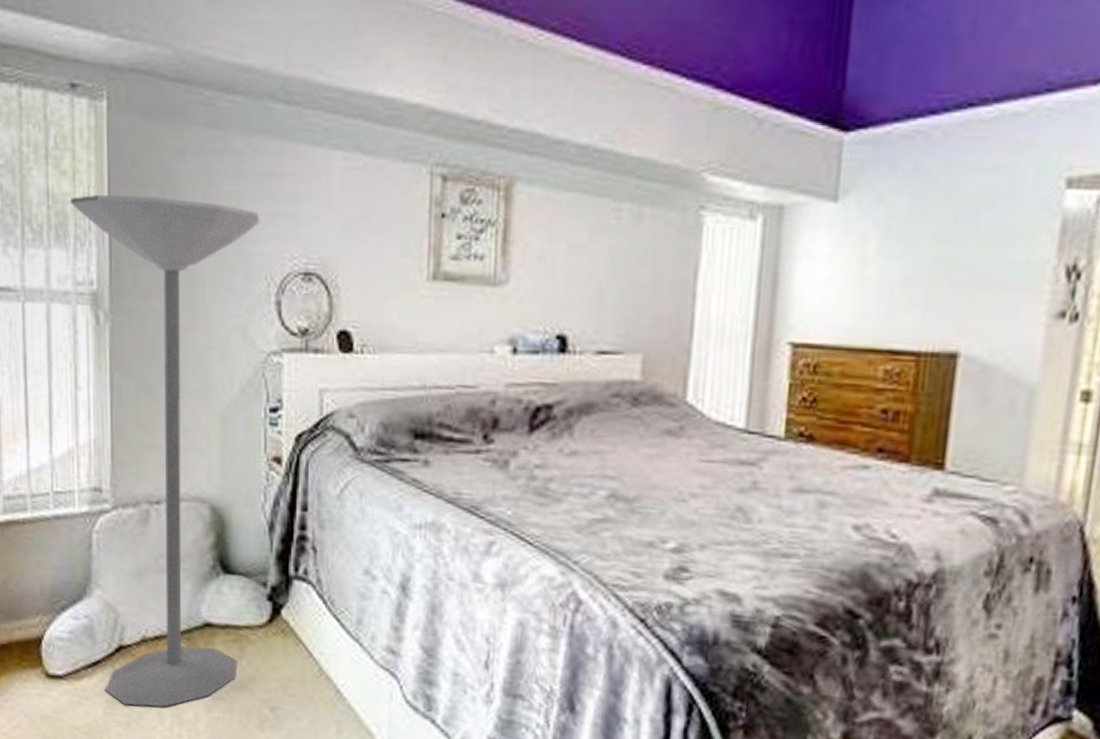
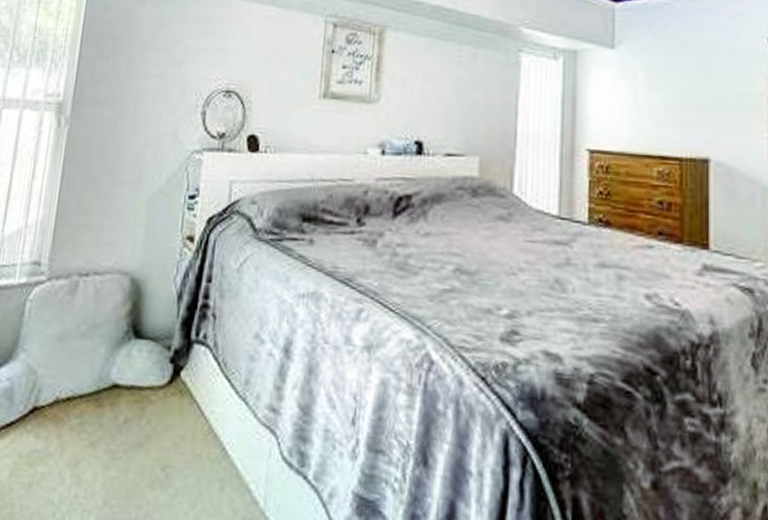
floor lamp: present [69,194,260,707] -> none [14,29,196,468]

